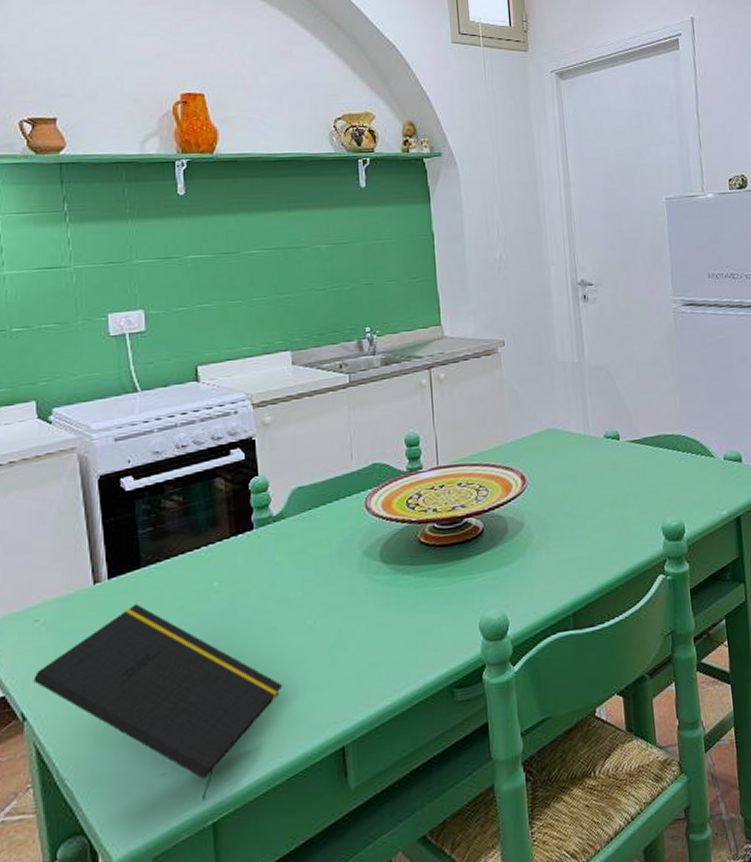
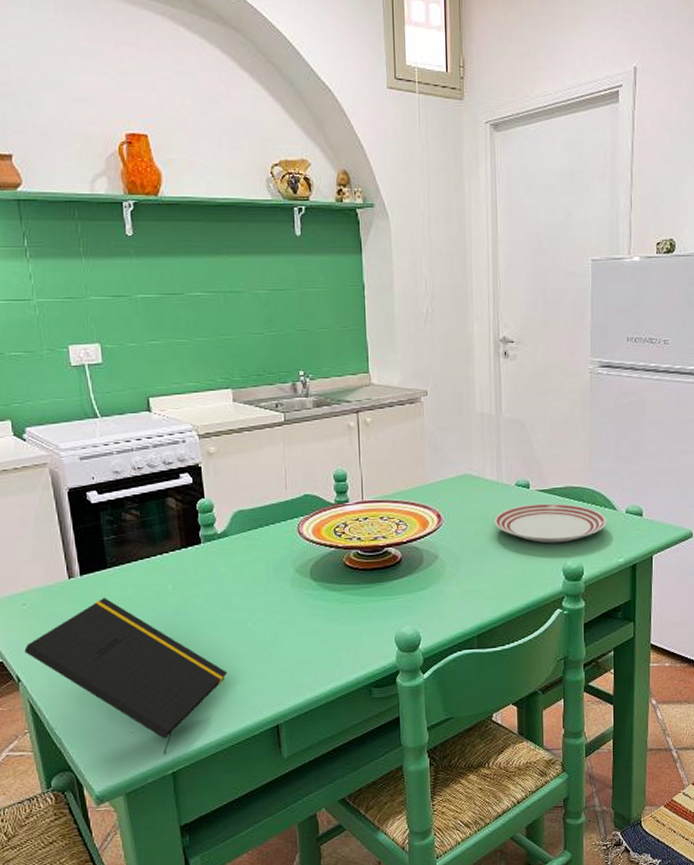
dinner plate: none [583,454,705,500] -> present [494,503,607,543]

